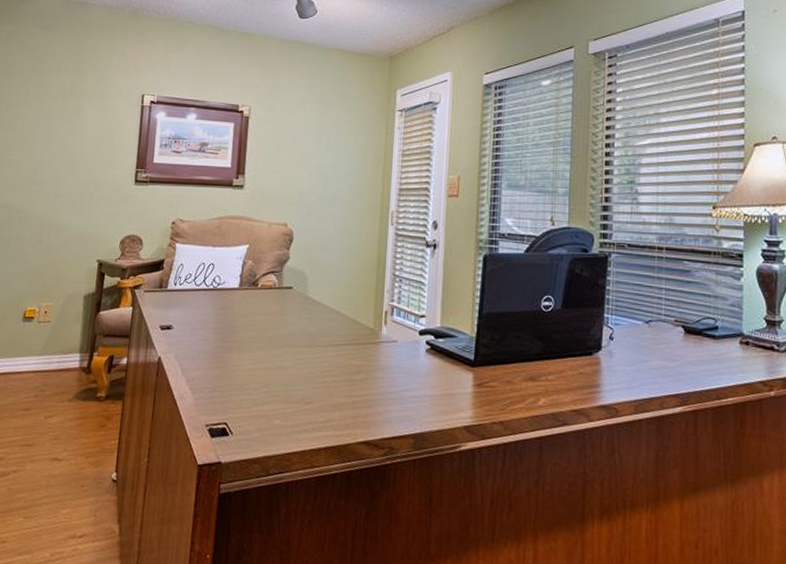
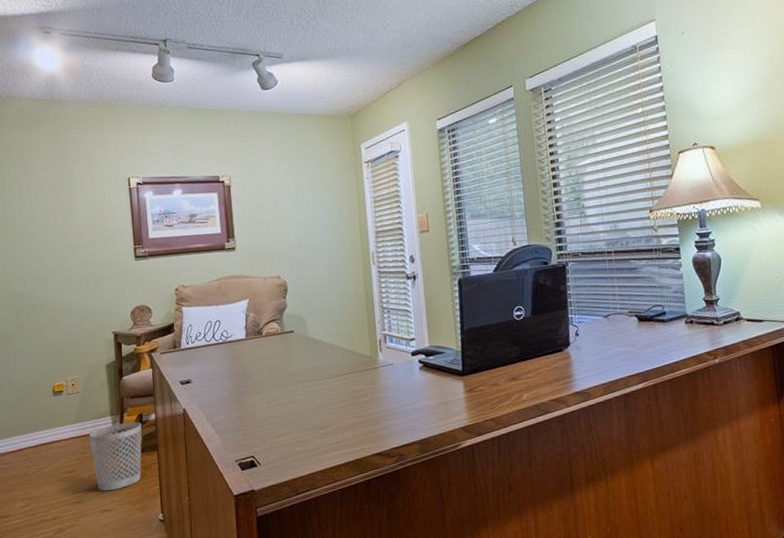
wastebasket: none [52,363,111,437] -> present [89,422,142,491]

